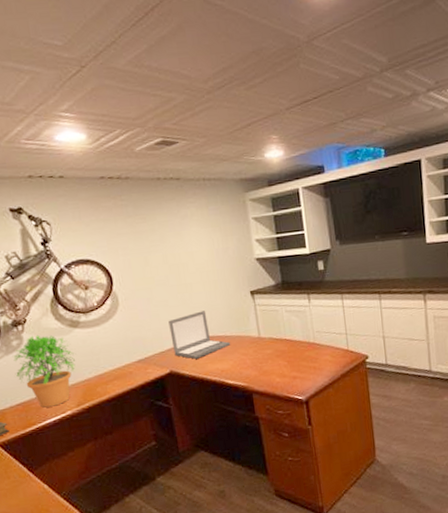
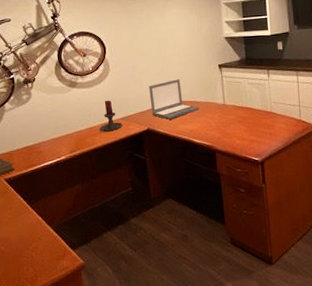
potted plant: present [13,335,76,408] -> none [23,91,71,152]
candle holder: none [110,340,140,380] -> present [99,100,123,132]

